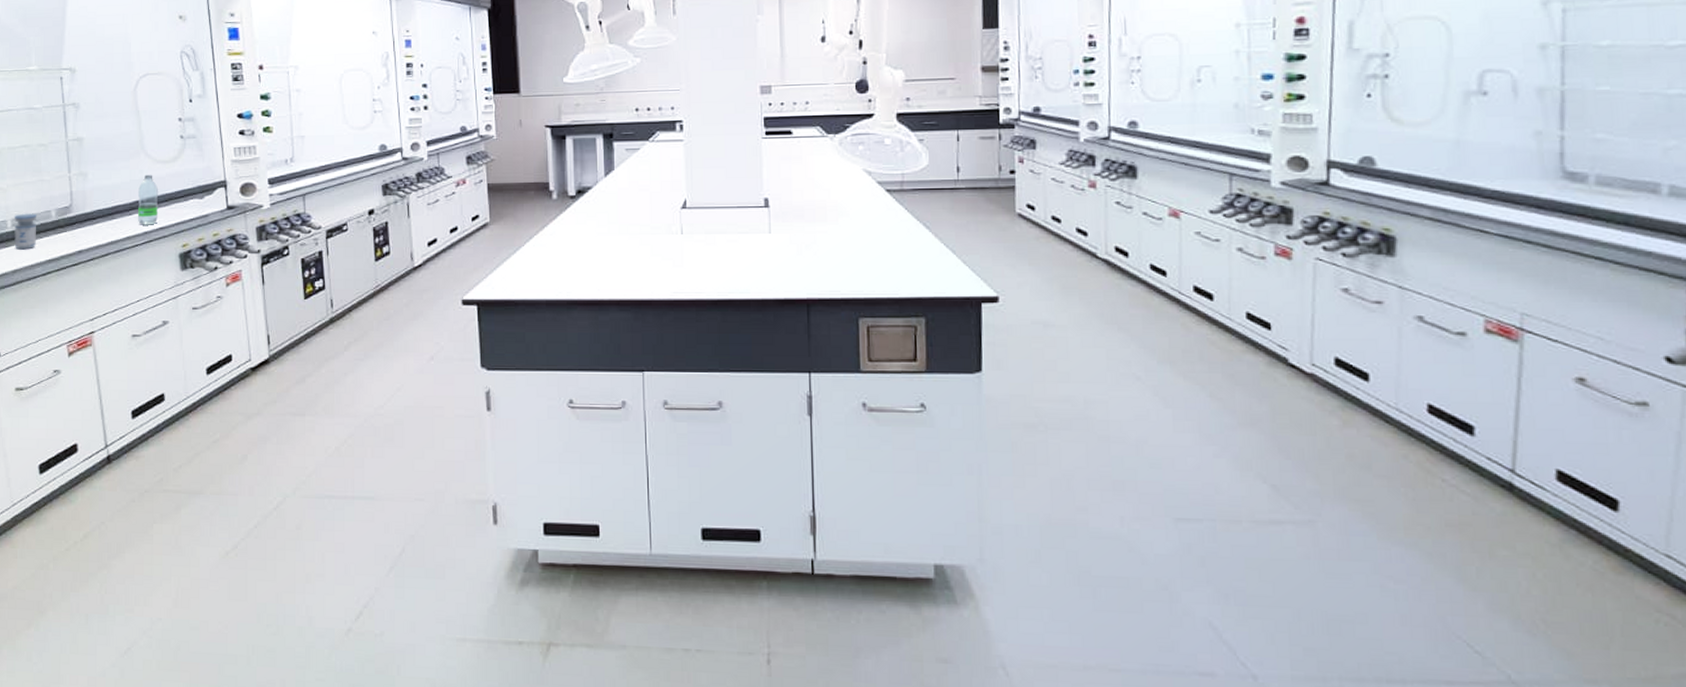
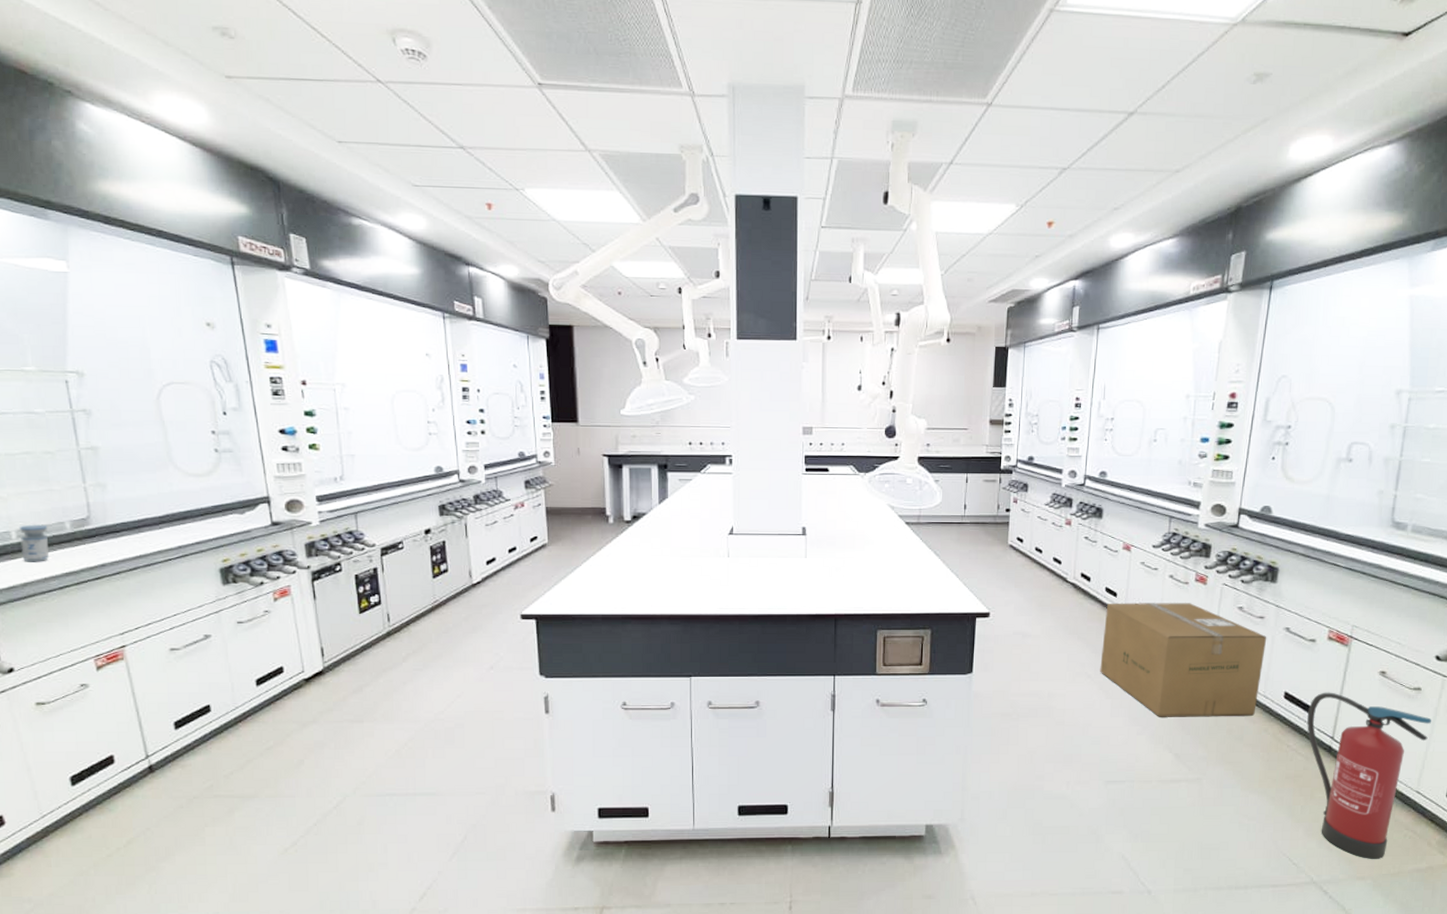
bottle: present [137,174,159,225] -> none [168,487,194,540]
box: none [1152,283,1391,437] -> present [1100,603,1267,717]
fire extinguisher: none [1468,405,1674,654] -> present [1307,692,1431,859]

